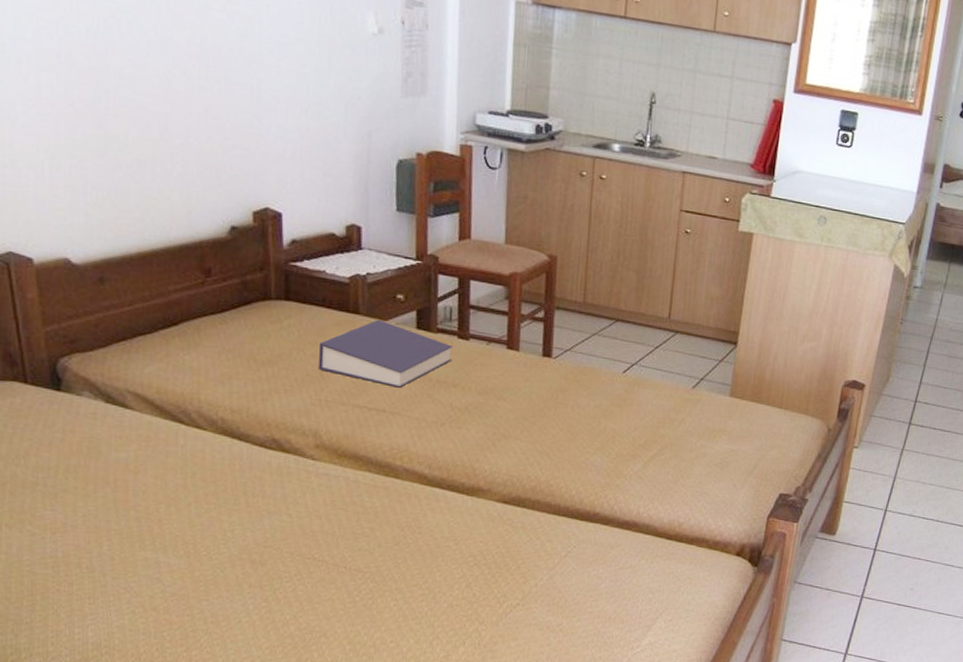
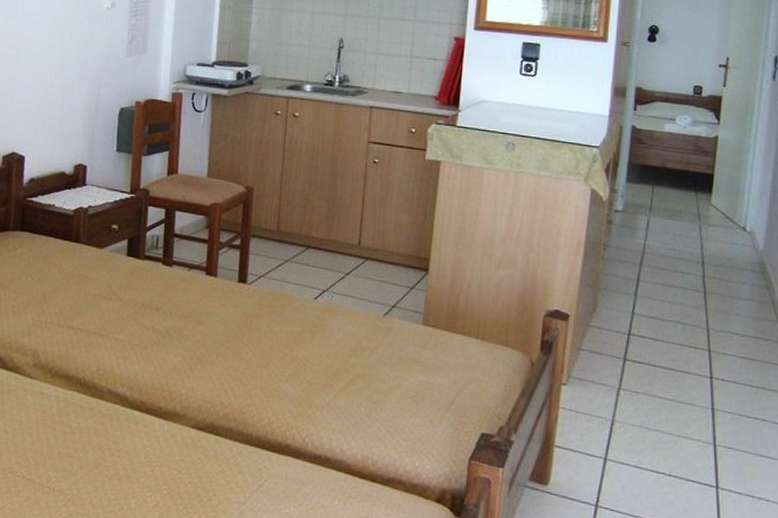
book: present [319,319,453,388] -> none [42,247,158,311]

